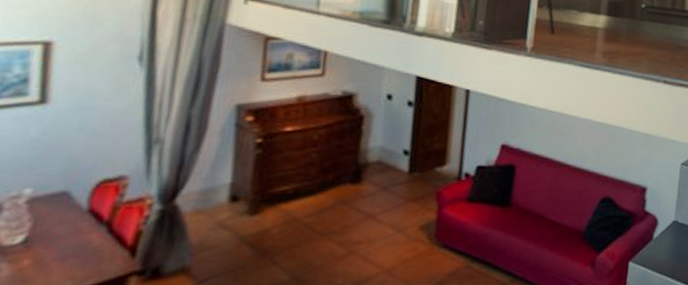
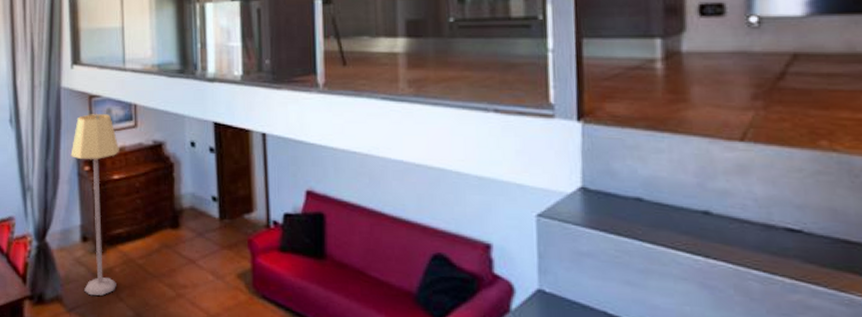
lamp: none [225,57,298,263] -> present [70,113,119,296]

